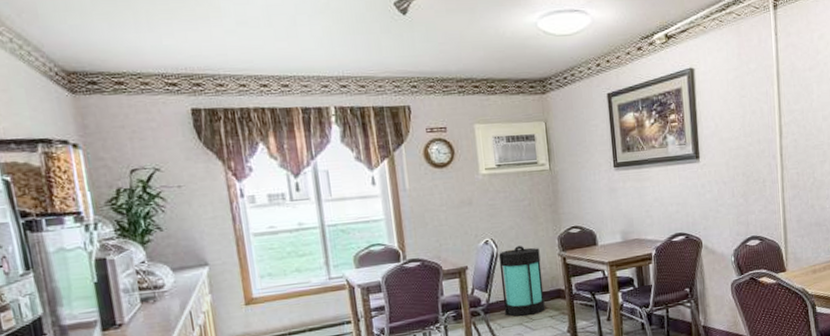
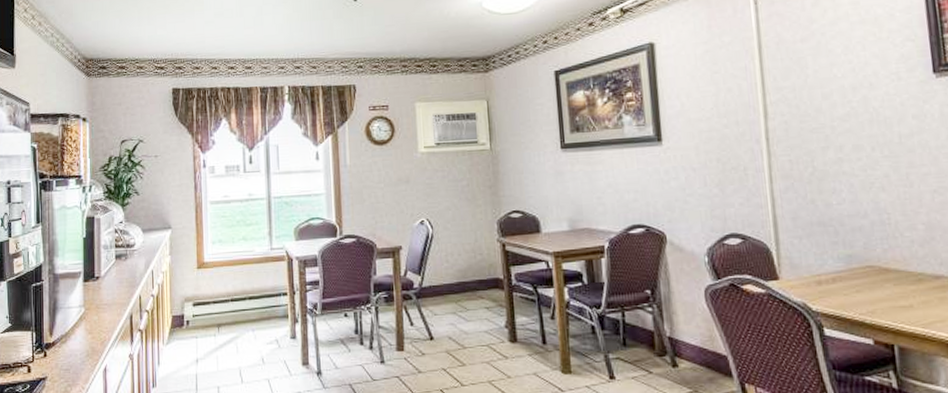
lantern: present [498,246,545,317] -> none [433,228,481,305]

